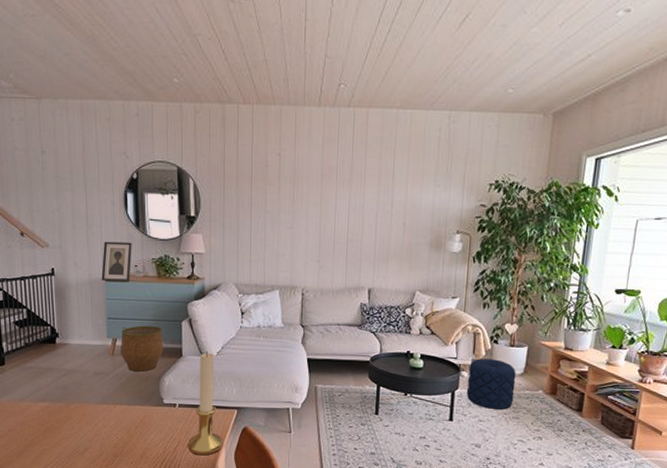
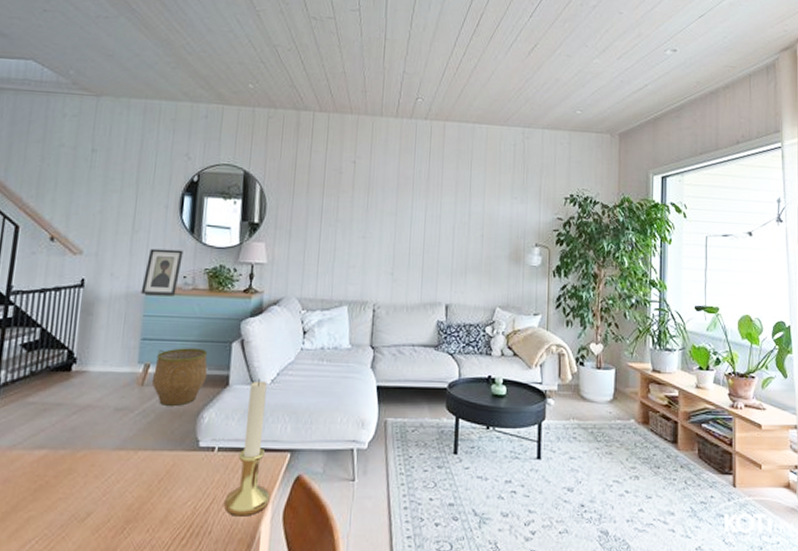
pouf: present [466,359,516,410] -> none [554,383,606,443]

